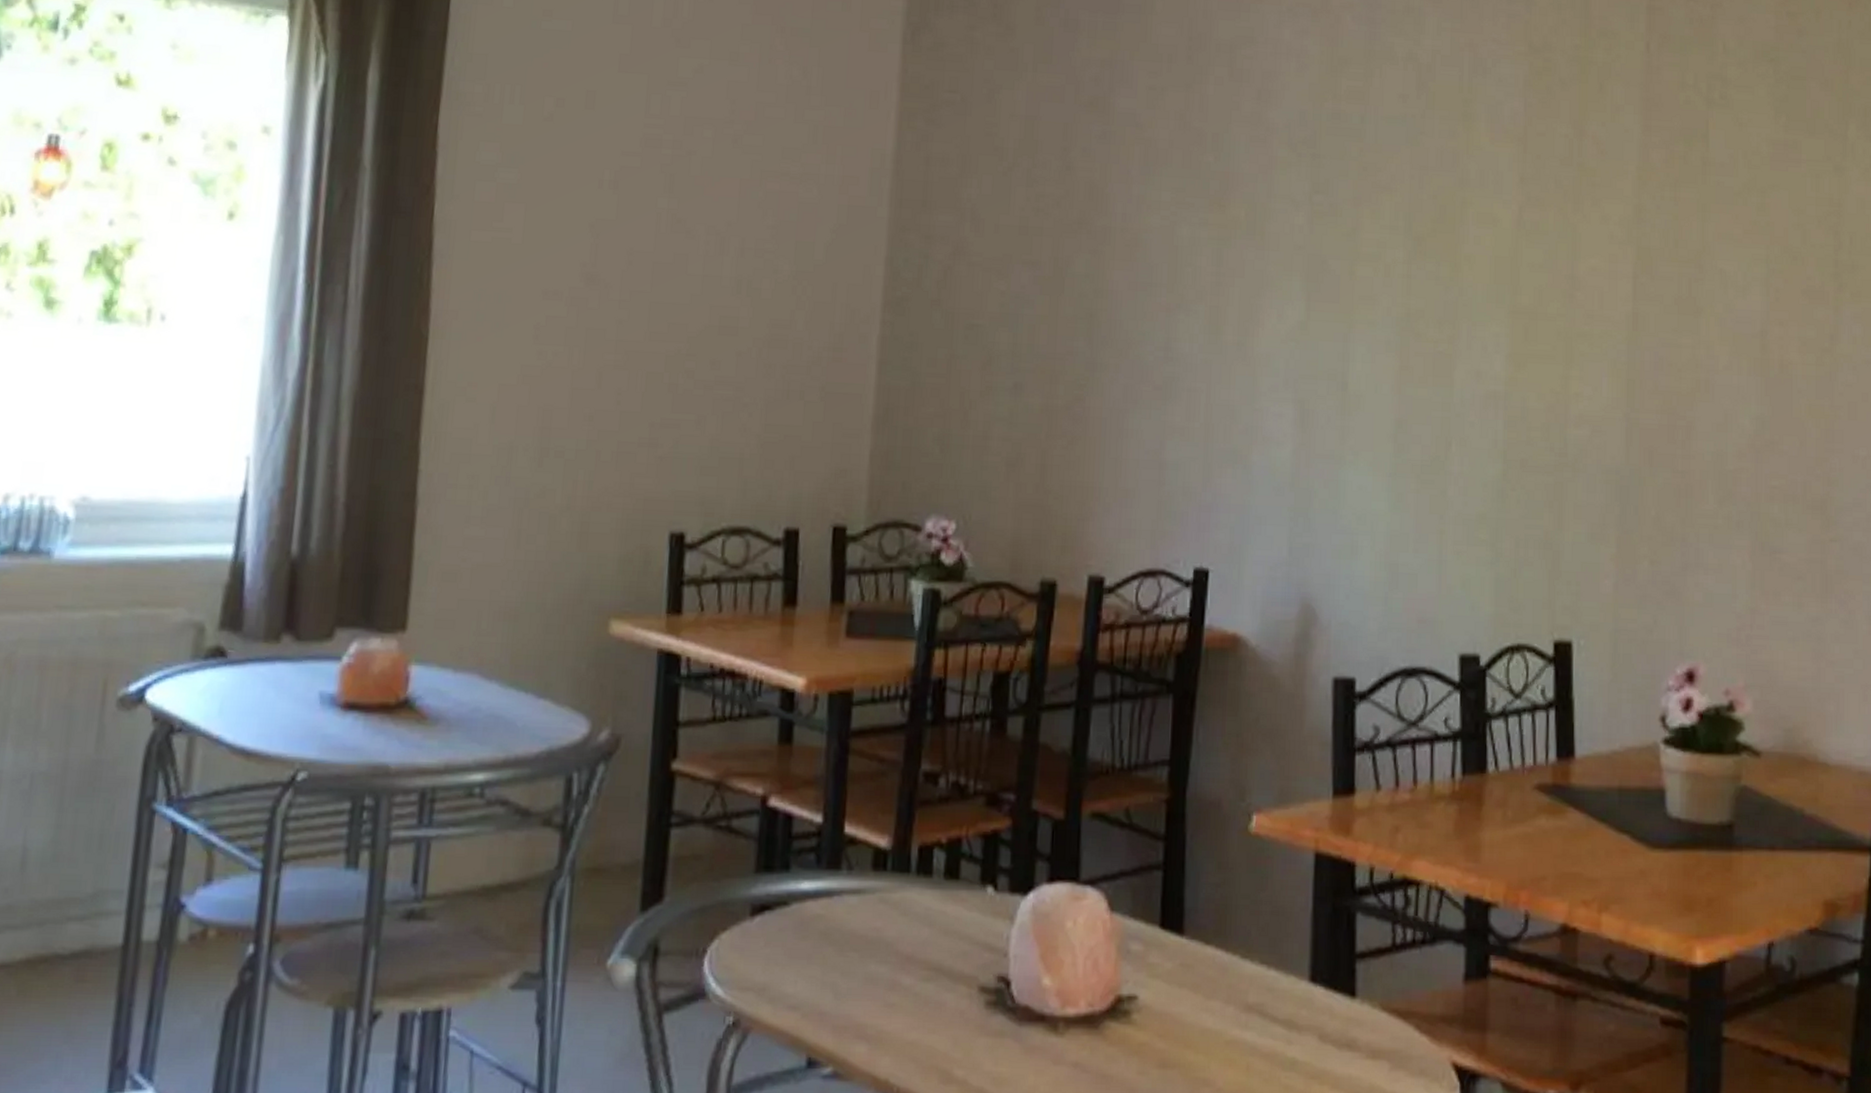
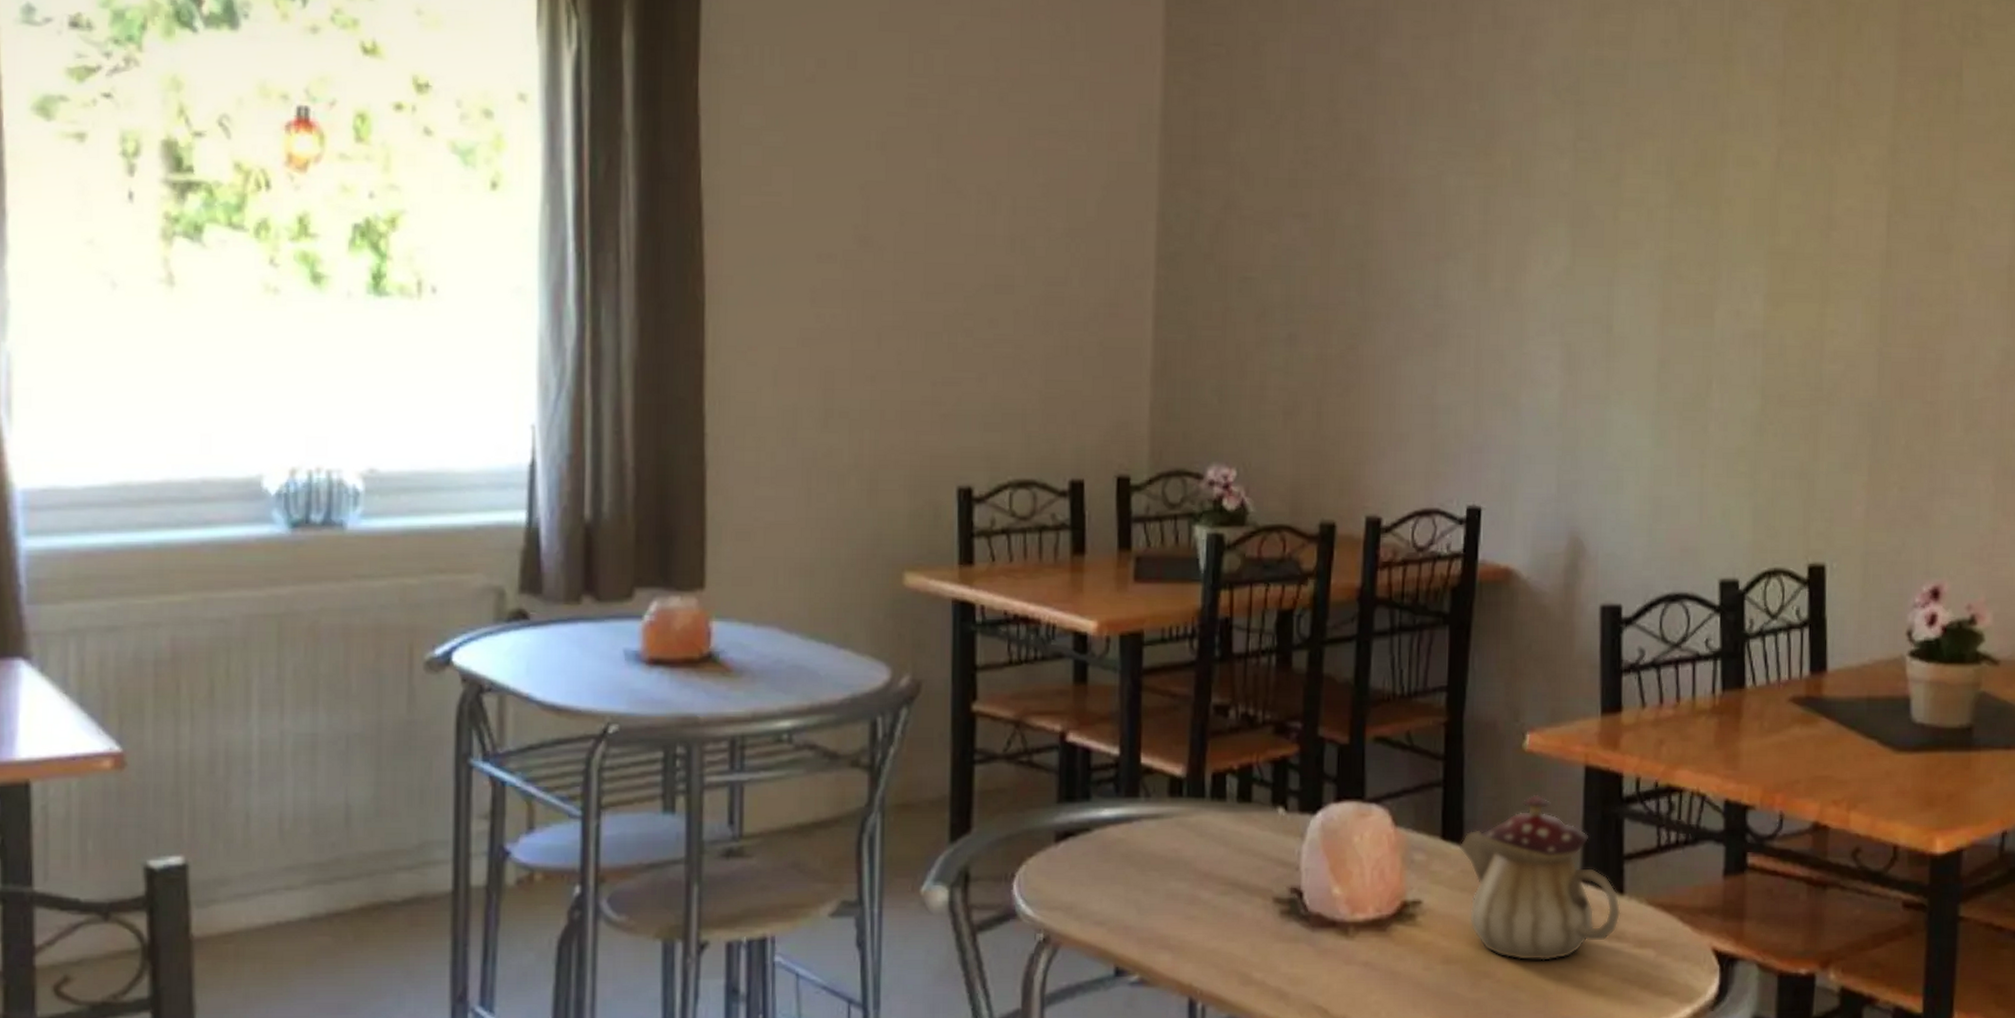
teapot: none [1178,881,1353,1069] -> present [1459,794,1621,961]

